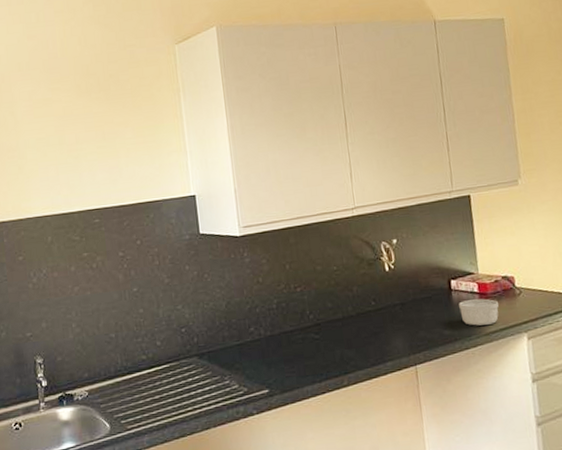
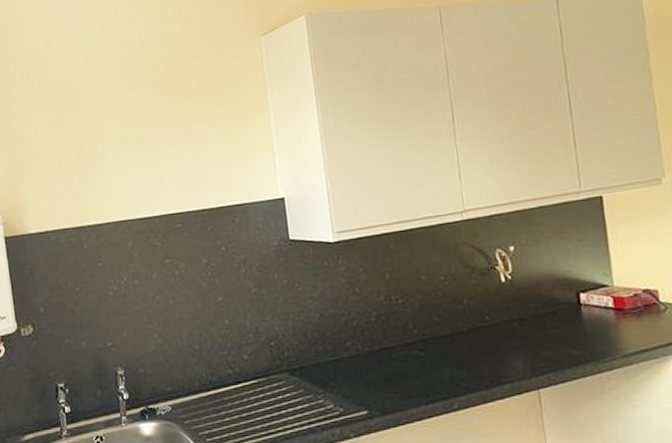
ramekin: present [459,298,499,326] -> none [590,315,640,346]

